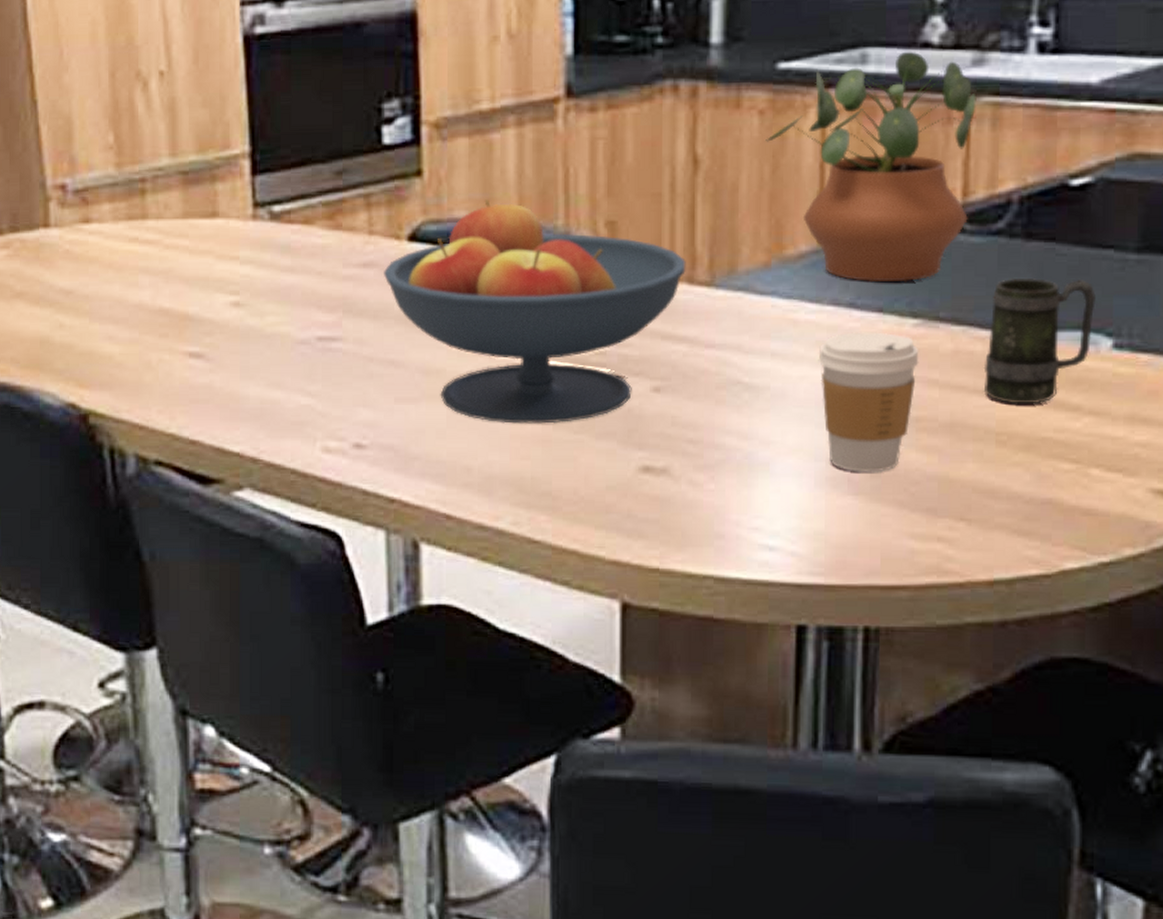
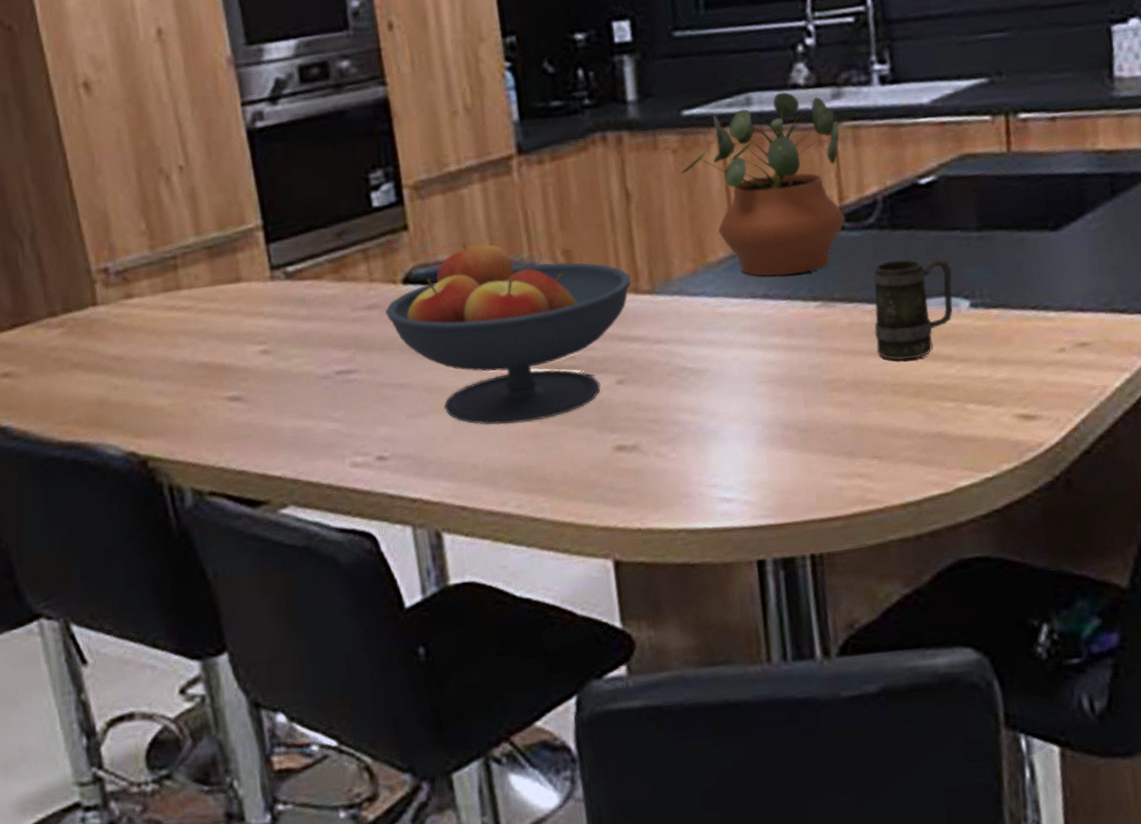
coffee cup: present [818,332,919,473] -> none [745,315,824,430]

